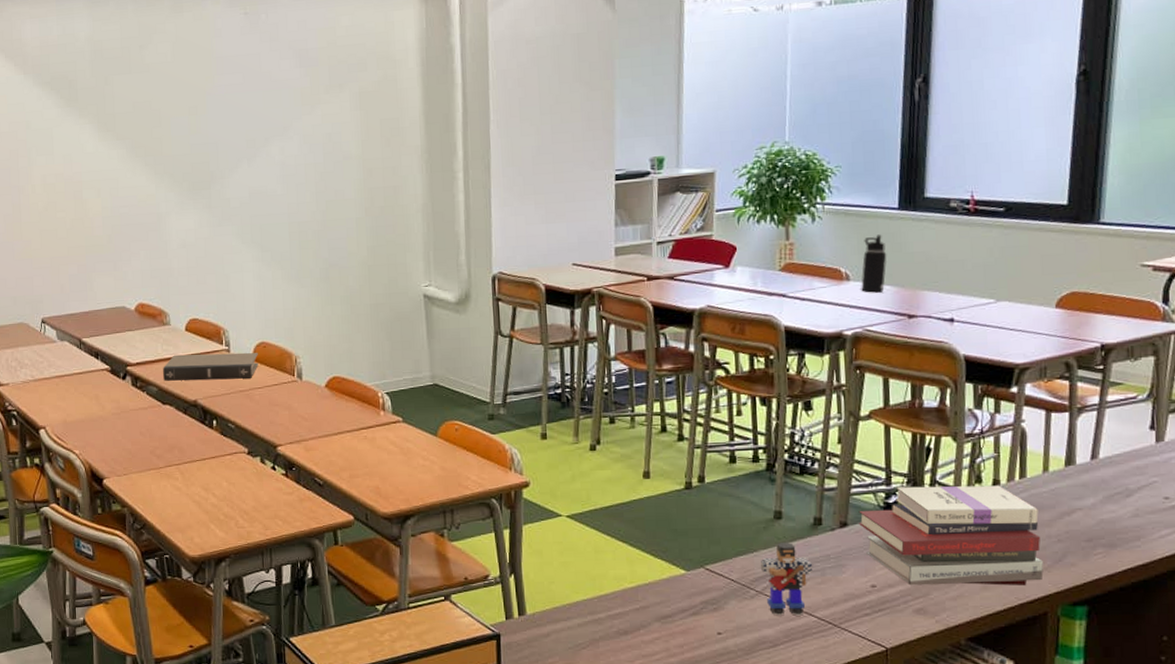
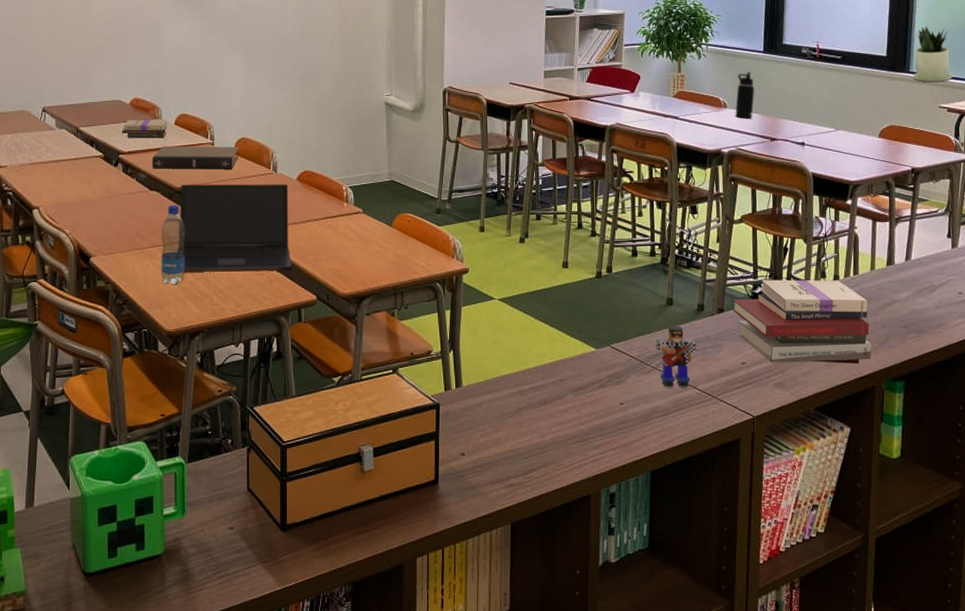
books: none [128,326,178,348] -> present [122,119,168,138]
bottle: none [177,419,206,507] -> present [160,204,185,285]
laptop: none [196,392,324,493] -> present [179,184,292,272]
planter: none [1104,161,1162,235] -> present [912,25,953,83]

